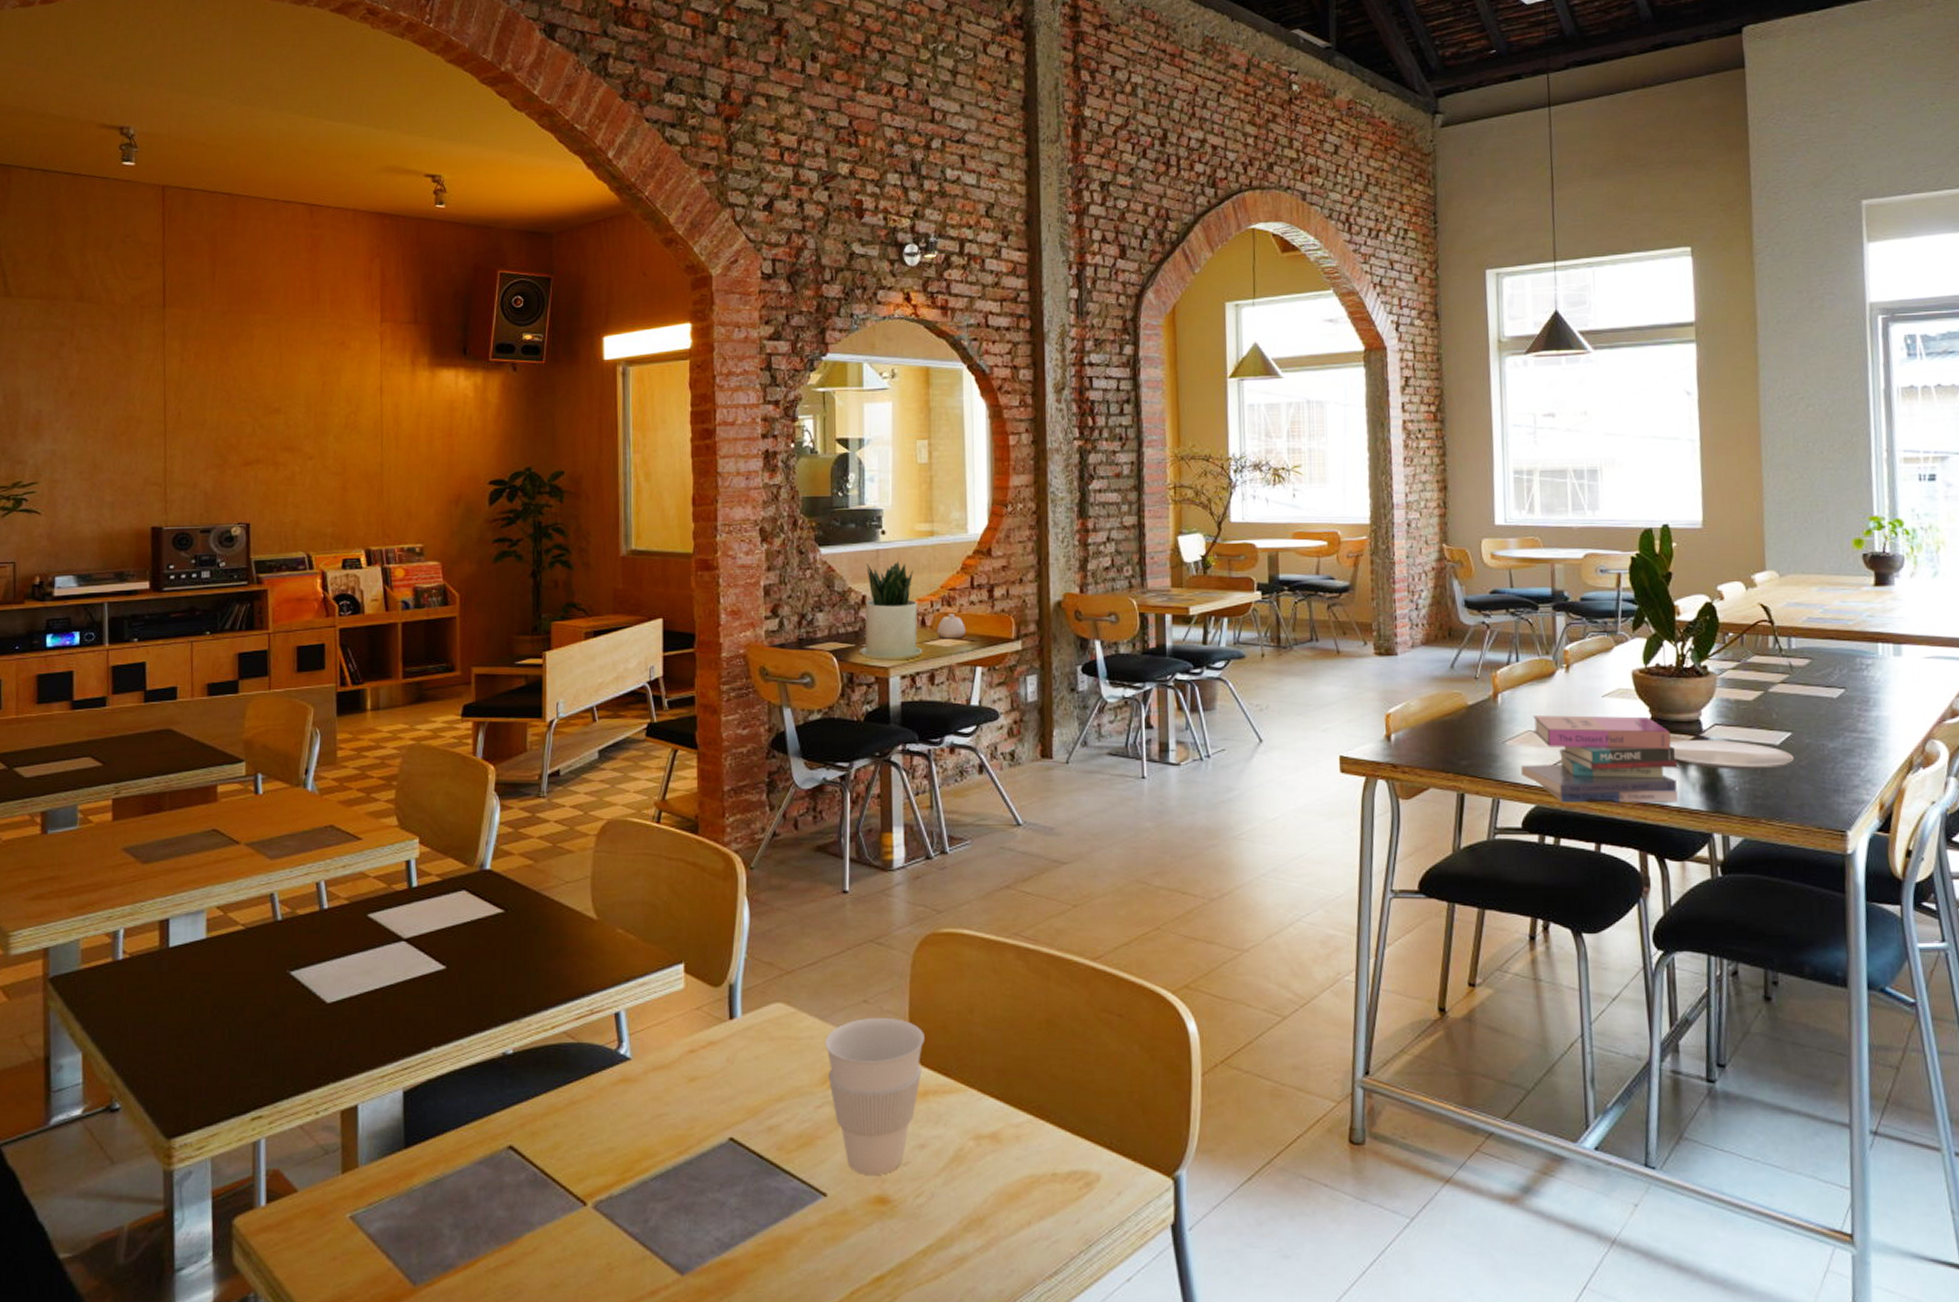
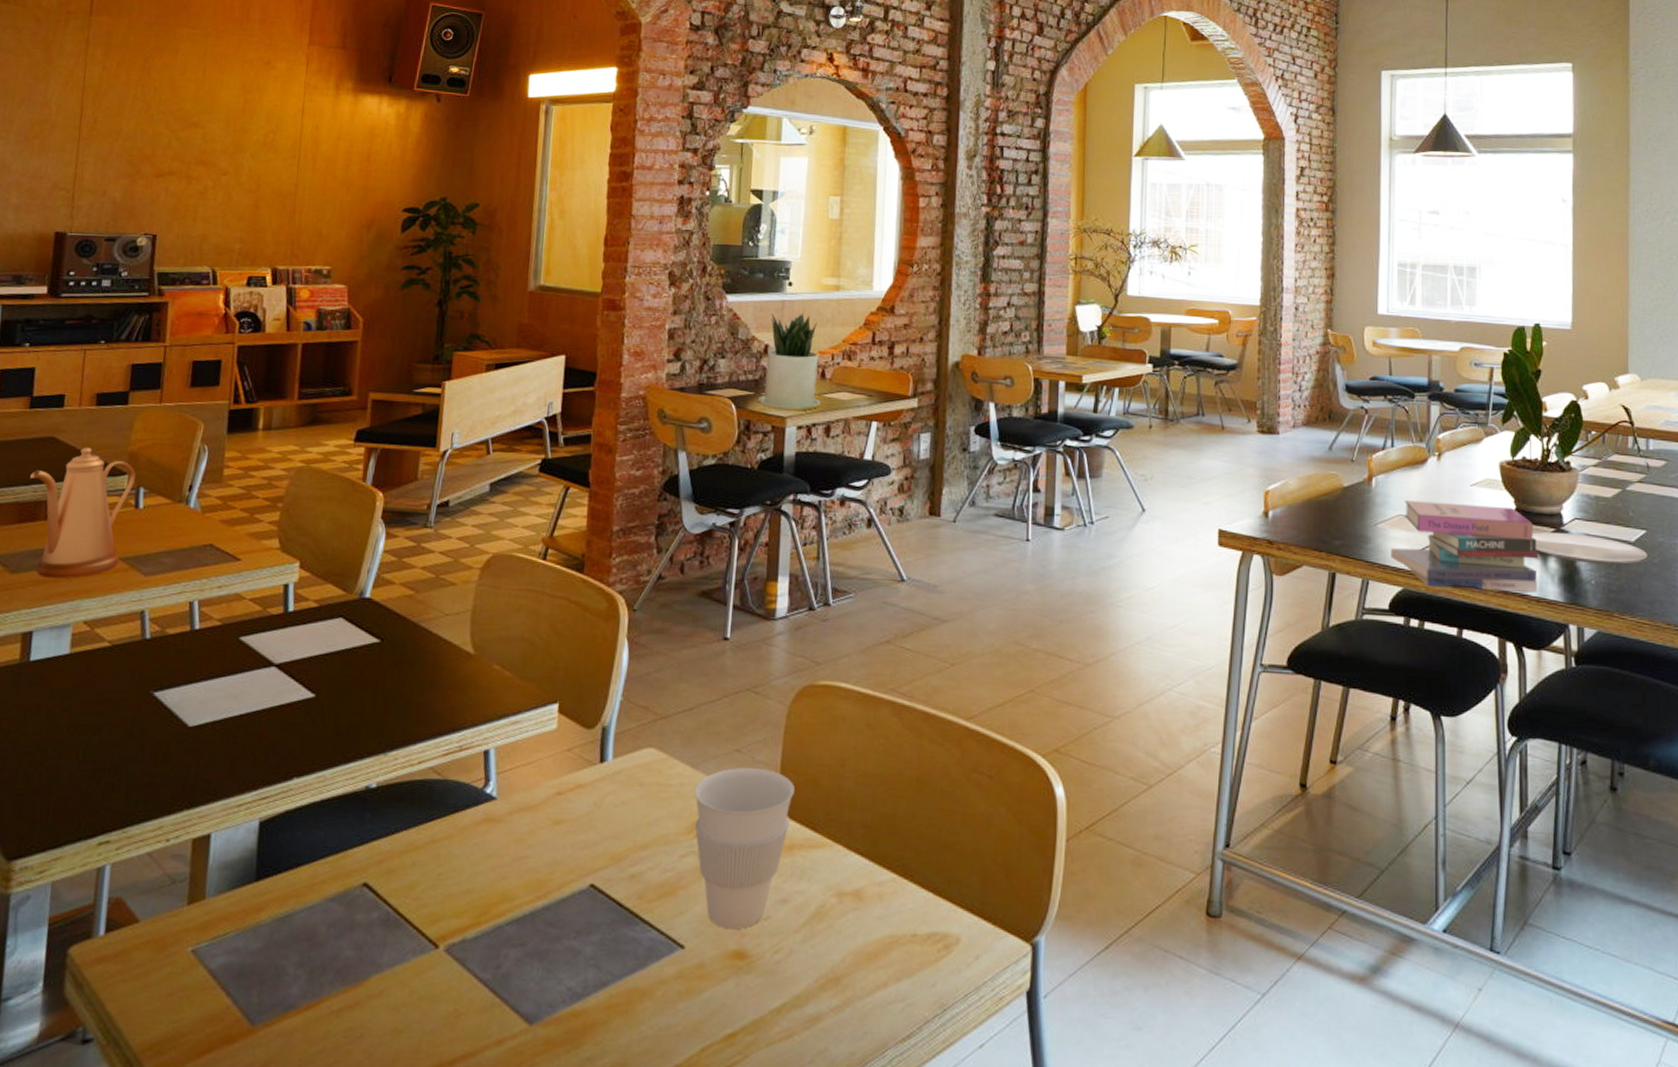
coffee pot: none [152,737,253,867] -> present [30,447,136,579]
sugar bowl: present [937,614,967,639] -> none [835,368,865,393]

